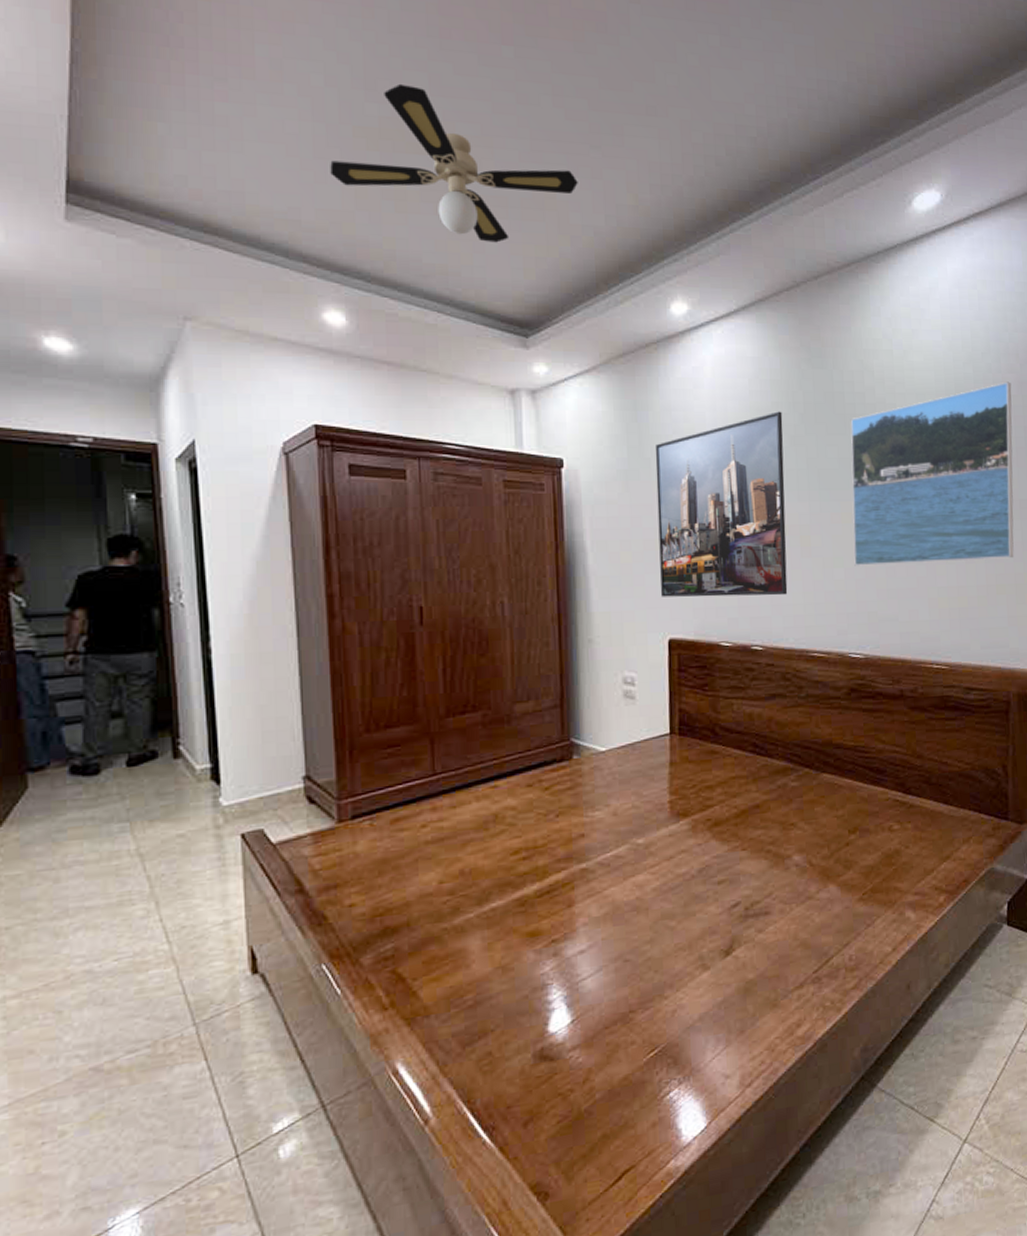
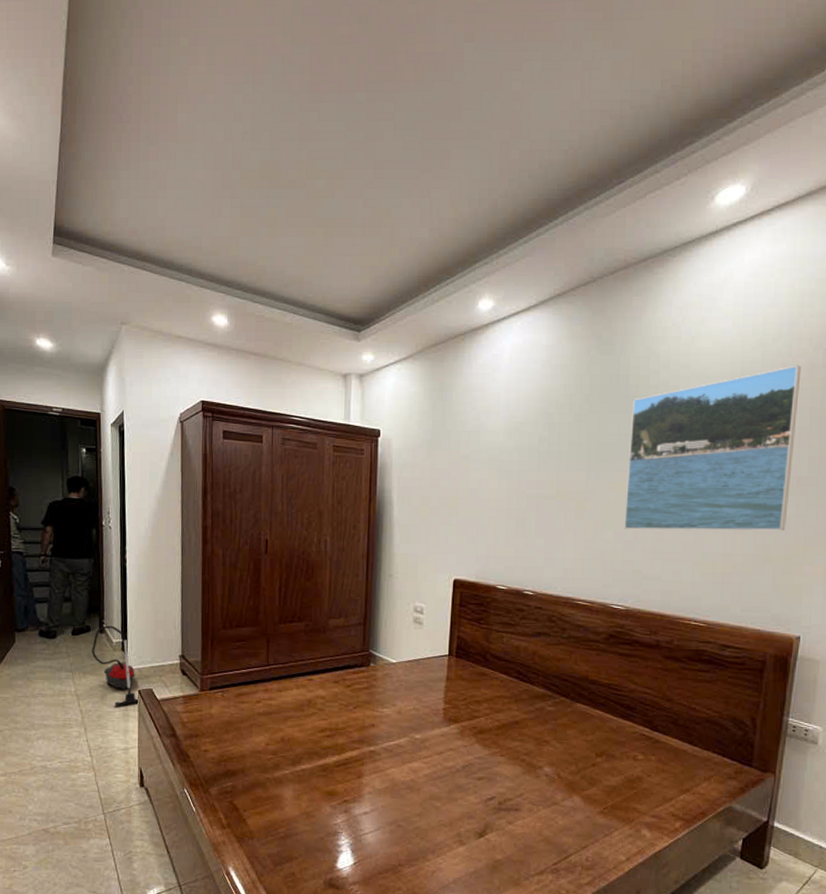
vacuum cleaner: none [161,745,245,862] -> present [91,625,140,706]
ceiling fan: present [330,83,578,243] -> none [223,133,409,256]
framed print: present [655,411,788,597] -> none [450,392,570,551]

